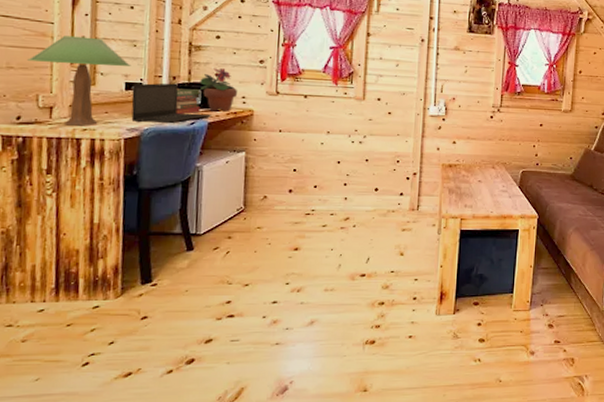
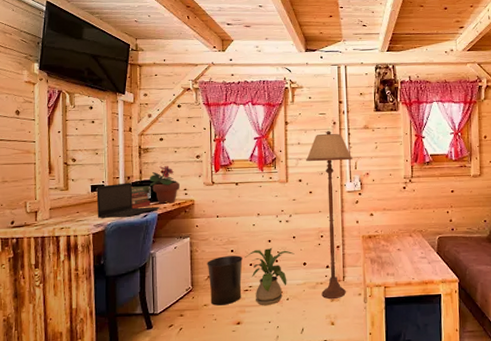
table lamp: present [27,35,131,126] -> none [17,149,95,226]
waste bin: none [264,175,306,229] -> present [207,255,243,306]
house plant: none [309,169,366,231] -> present [245,247,295,305]
floor lamp: none [386,48,439,228] -> present [305,131,353,299]

